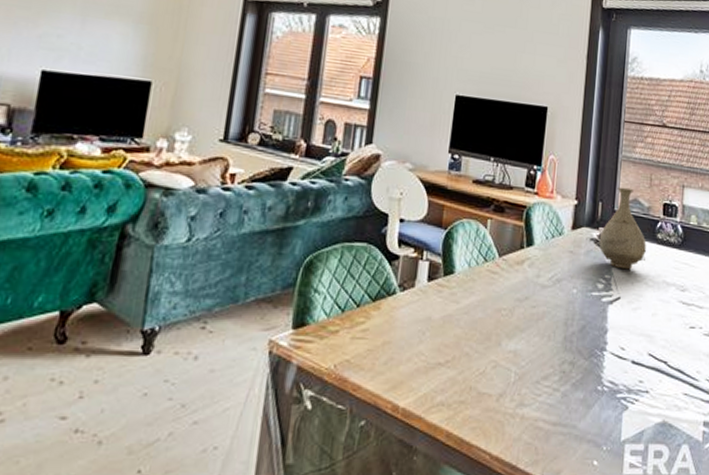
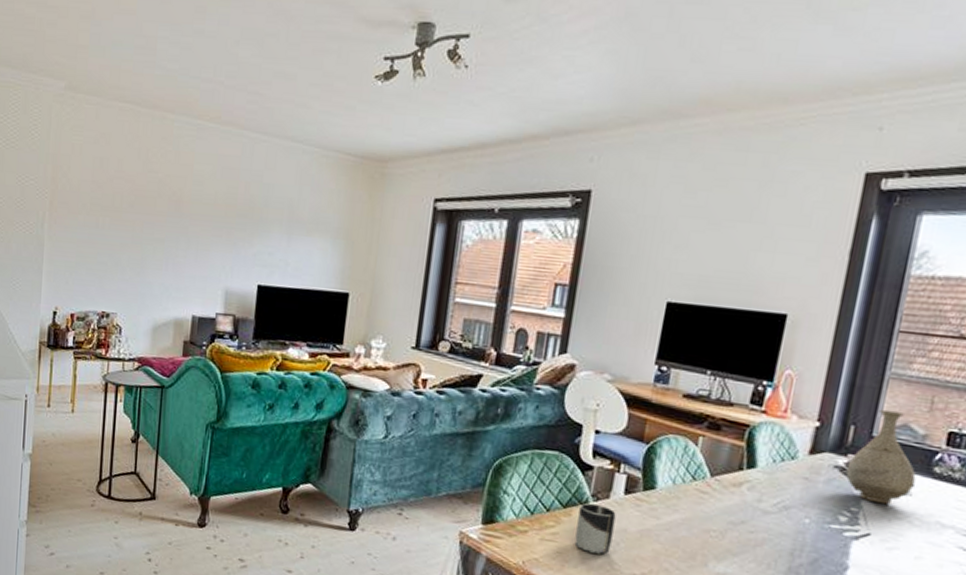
cup: none [384,293,421,346] -> present [574,503,616,555]

